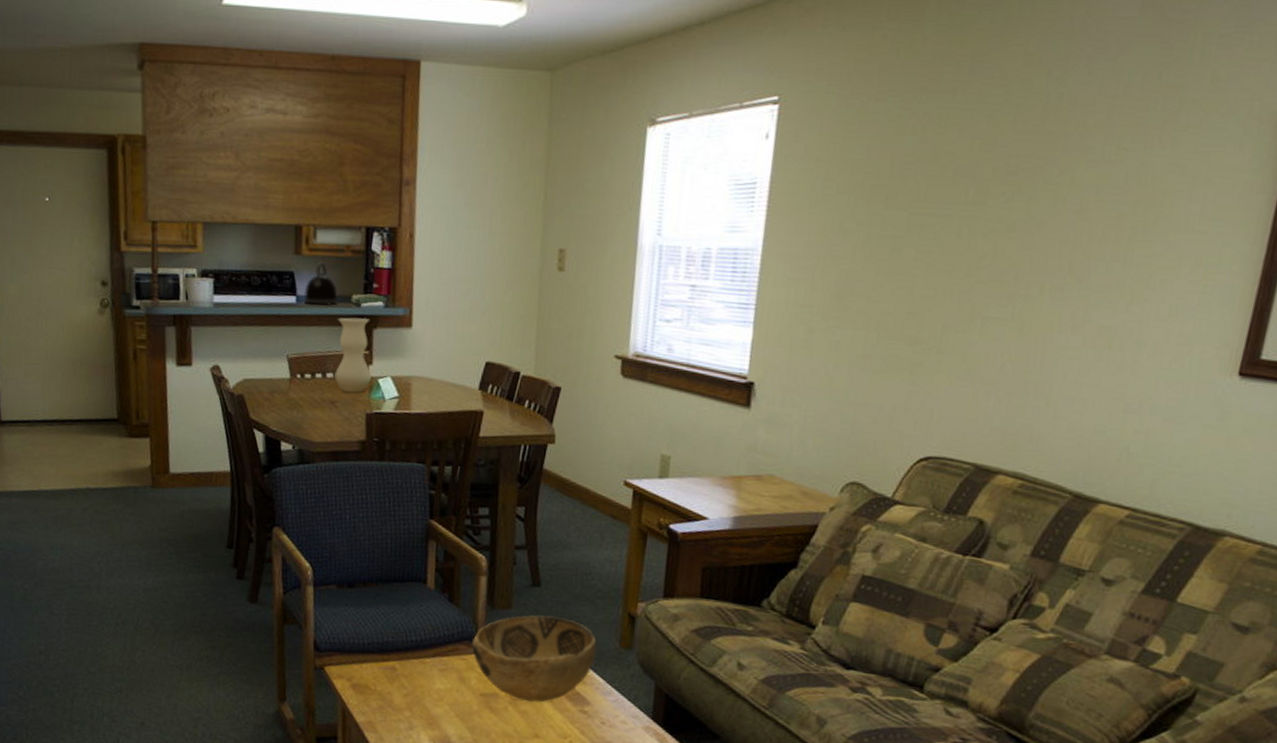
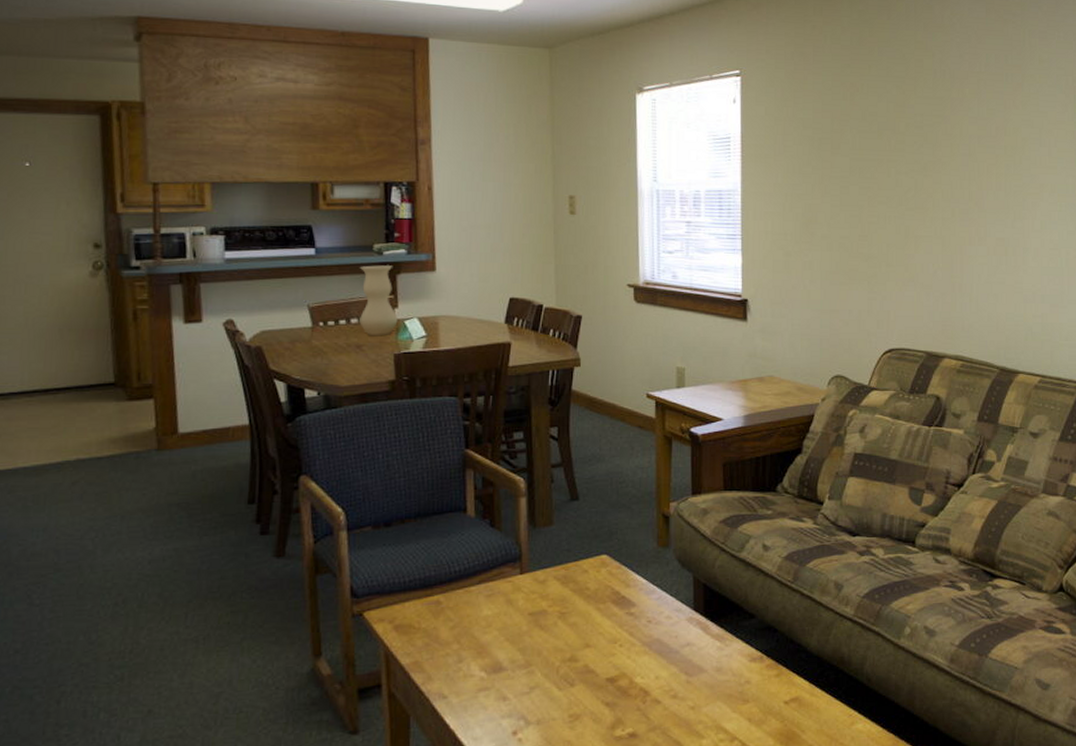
kettle: present [304,262,338,306] -> none [323,215,359,256]
decorative bowl: present [472,615,597,703] -> none [517,527,637,614]

